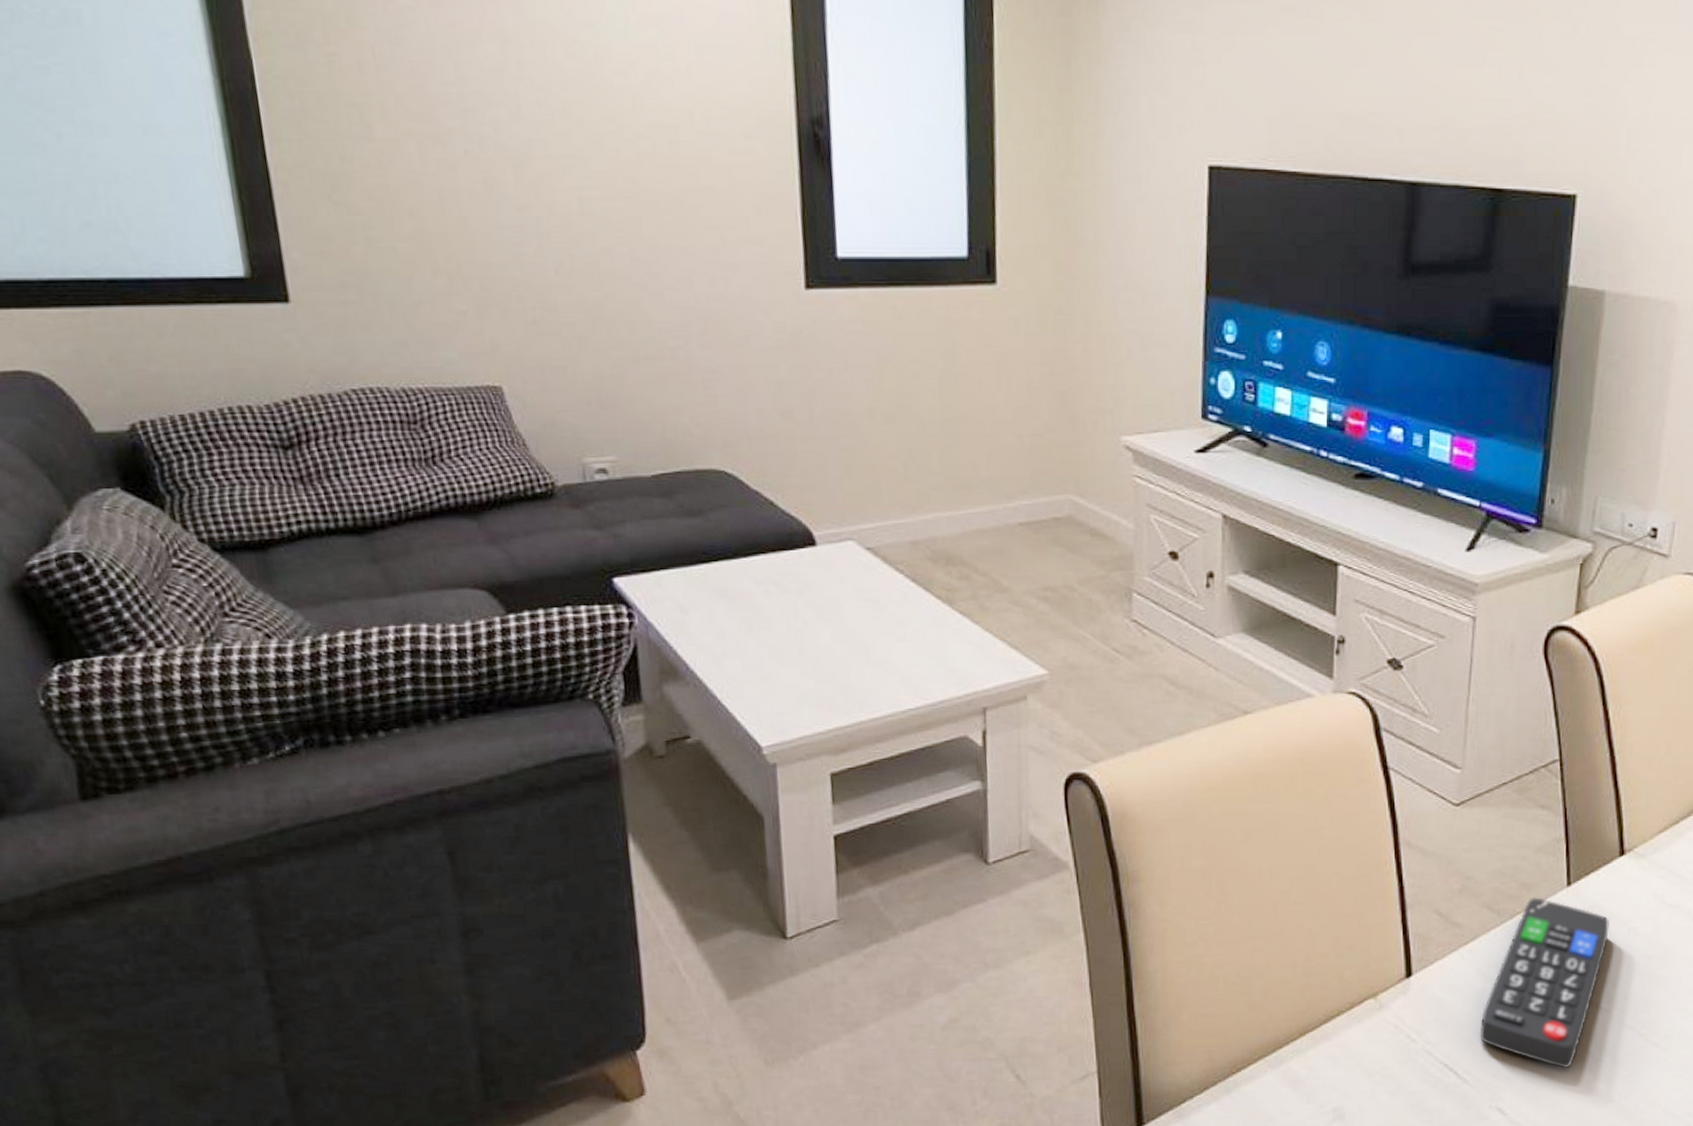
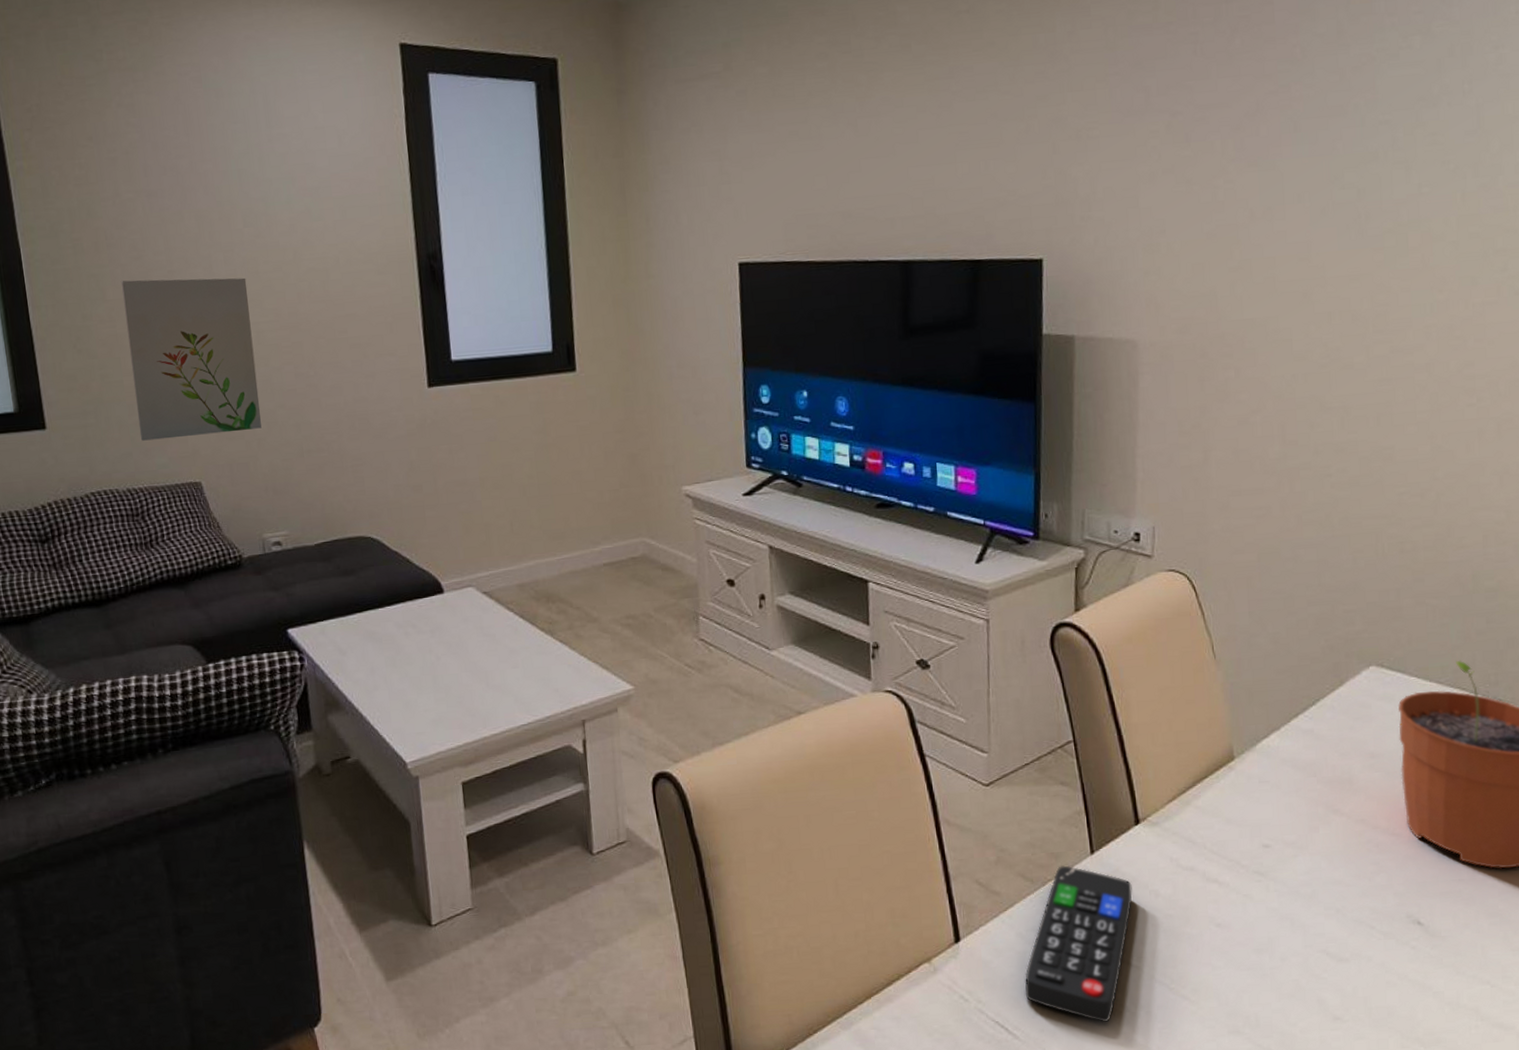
wall art: none [393,116,584,328] -> present [120,277,262,441]

